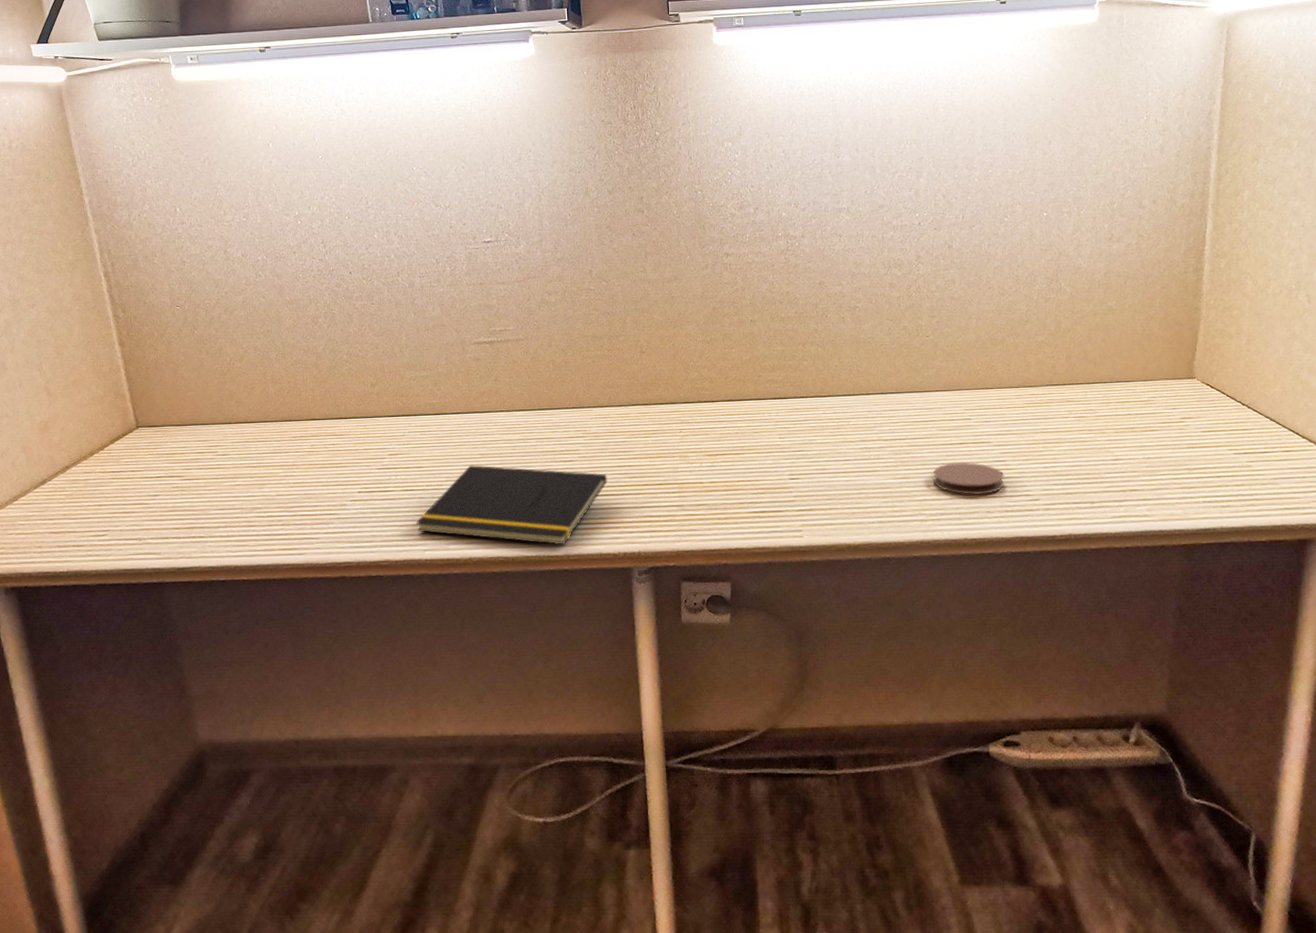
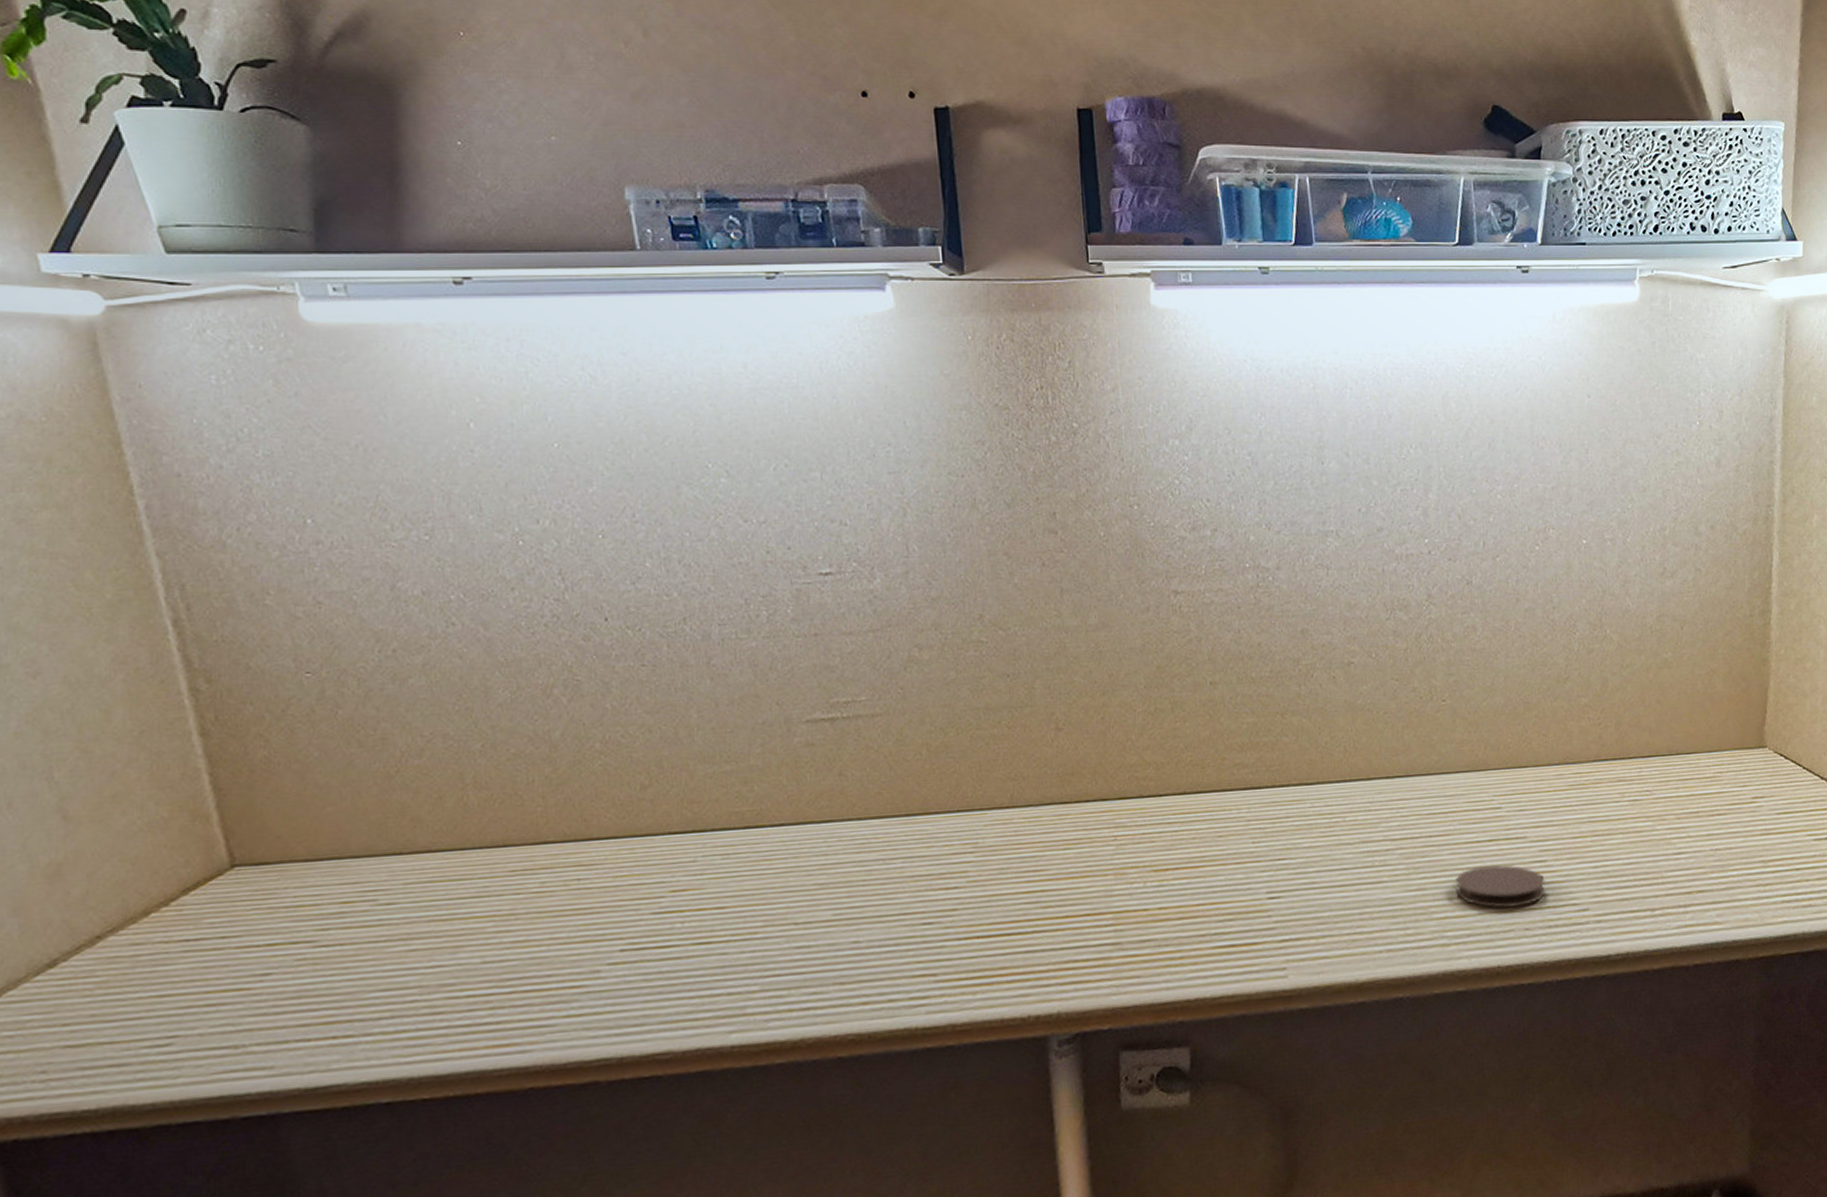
notepad: present [416,464,607,545] -> none [715,899,1010,1011]

